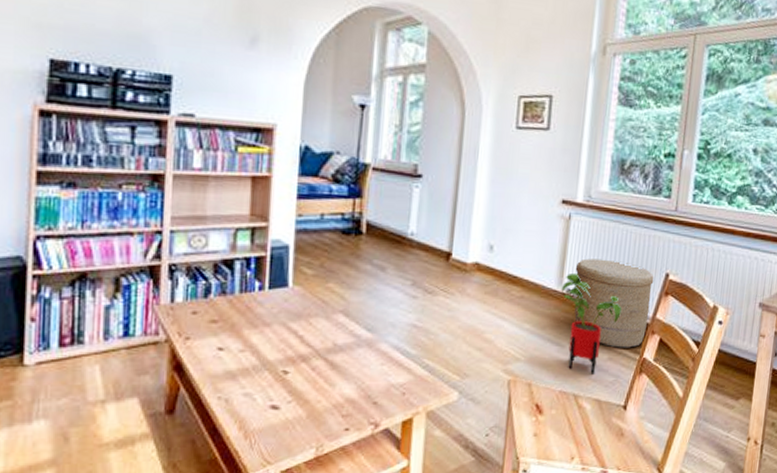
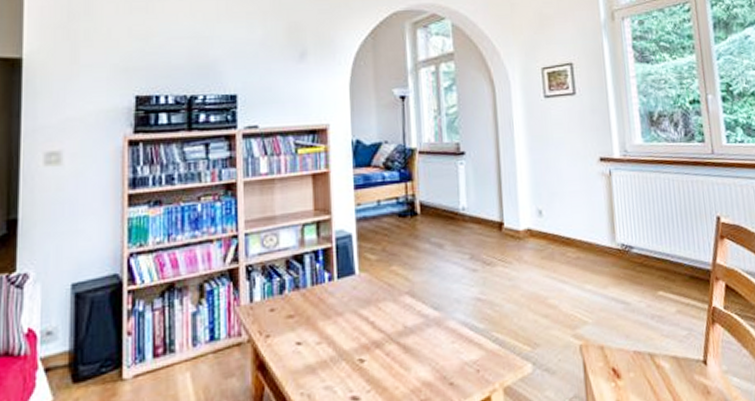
house plant: present [562,272,622,374] -> none [616,227,680,330]
basket: present [574,258,654,348] -> none [625,210,710,299]

